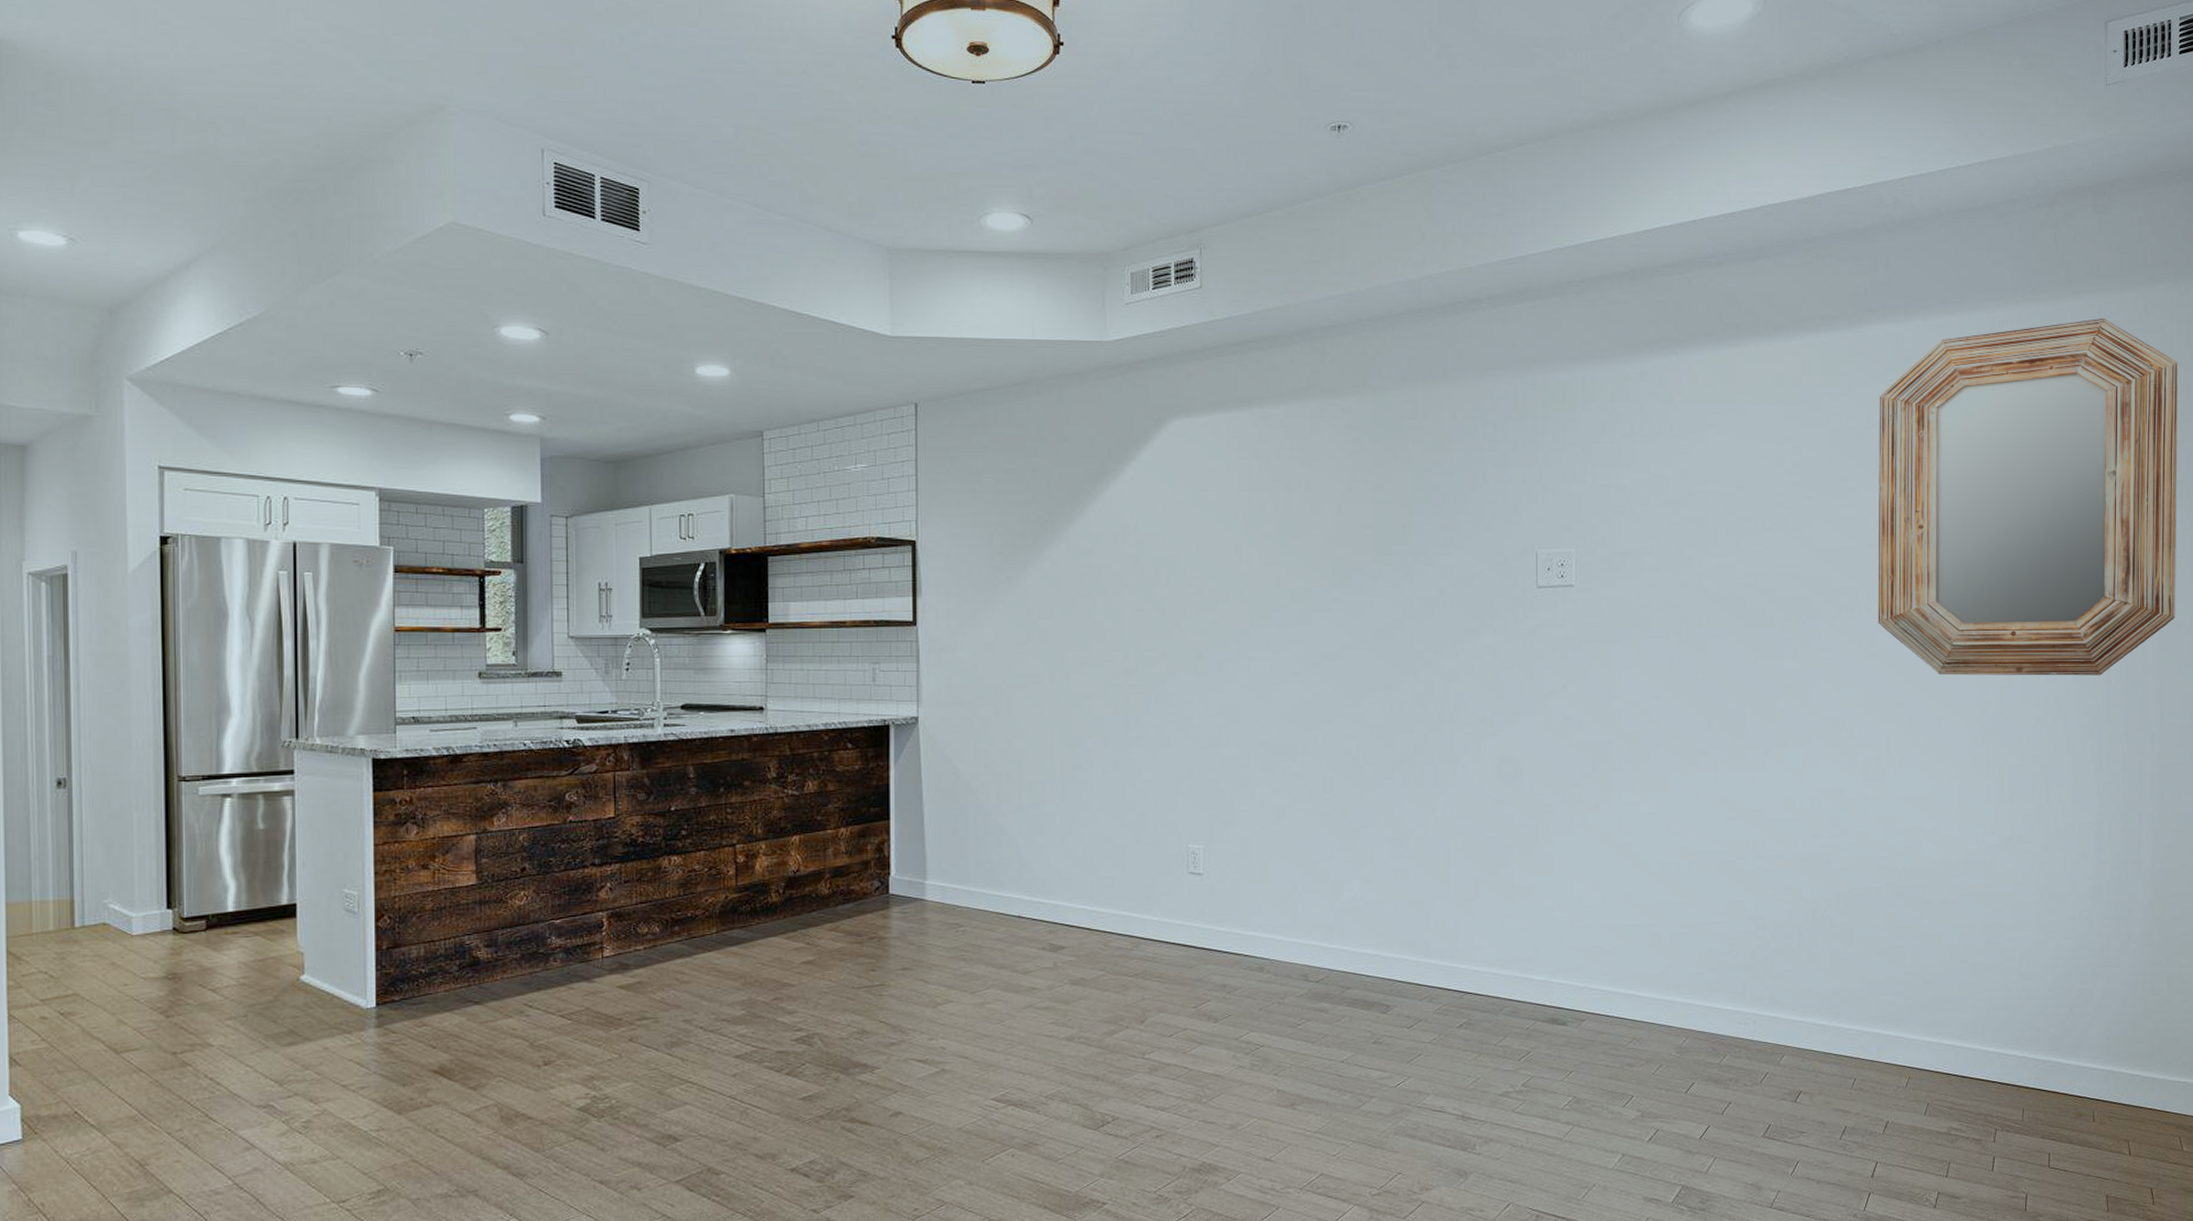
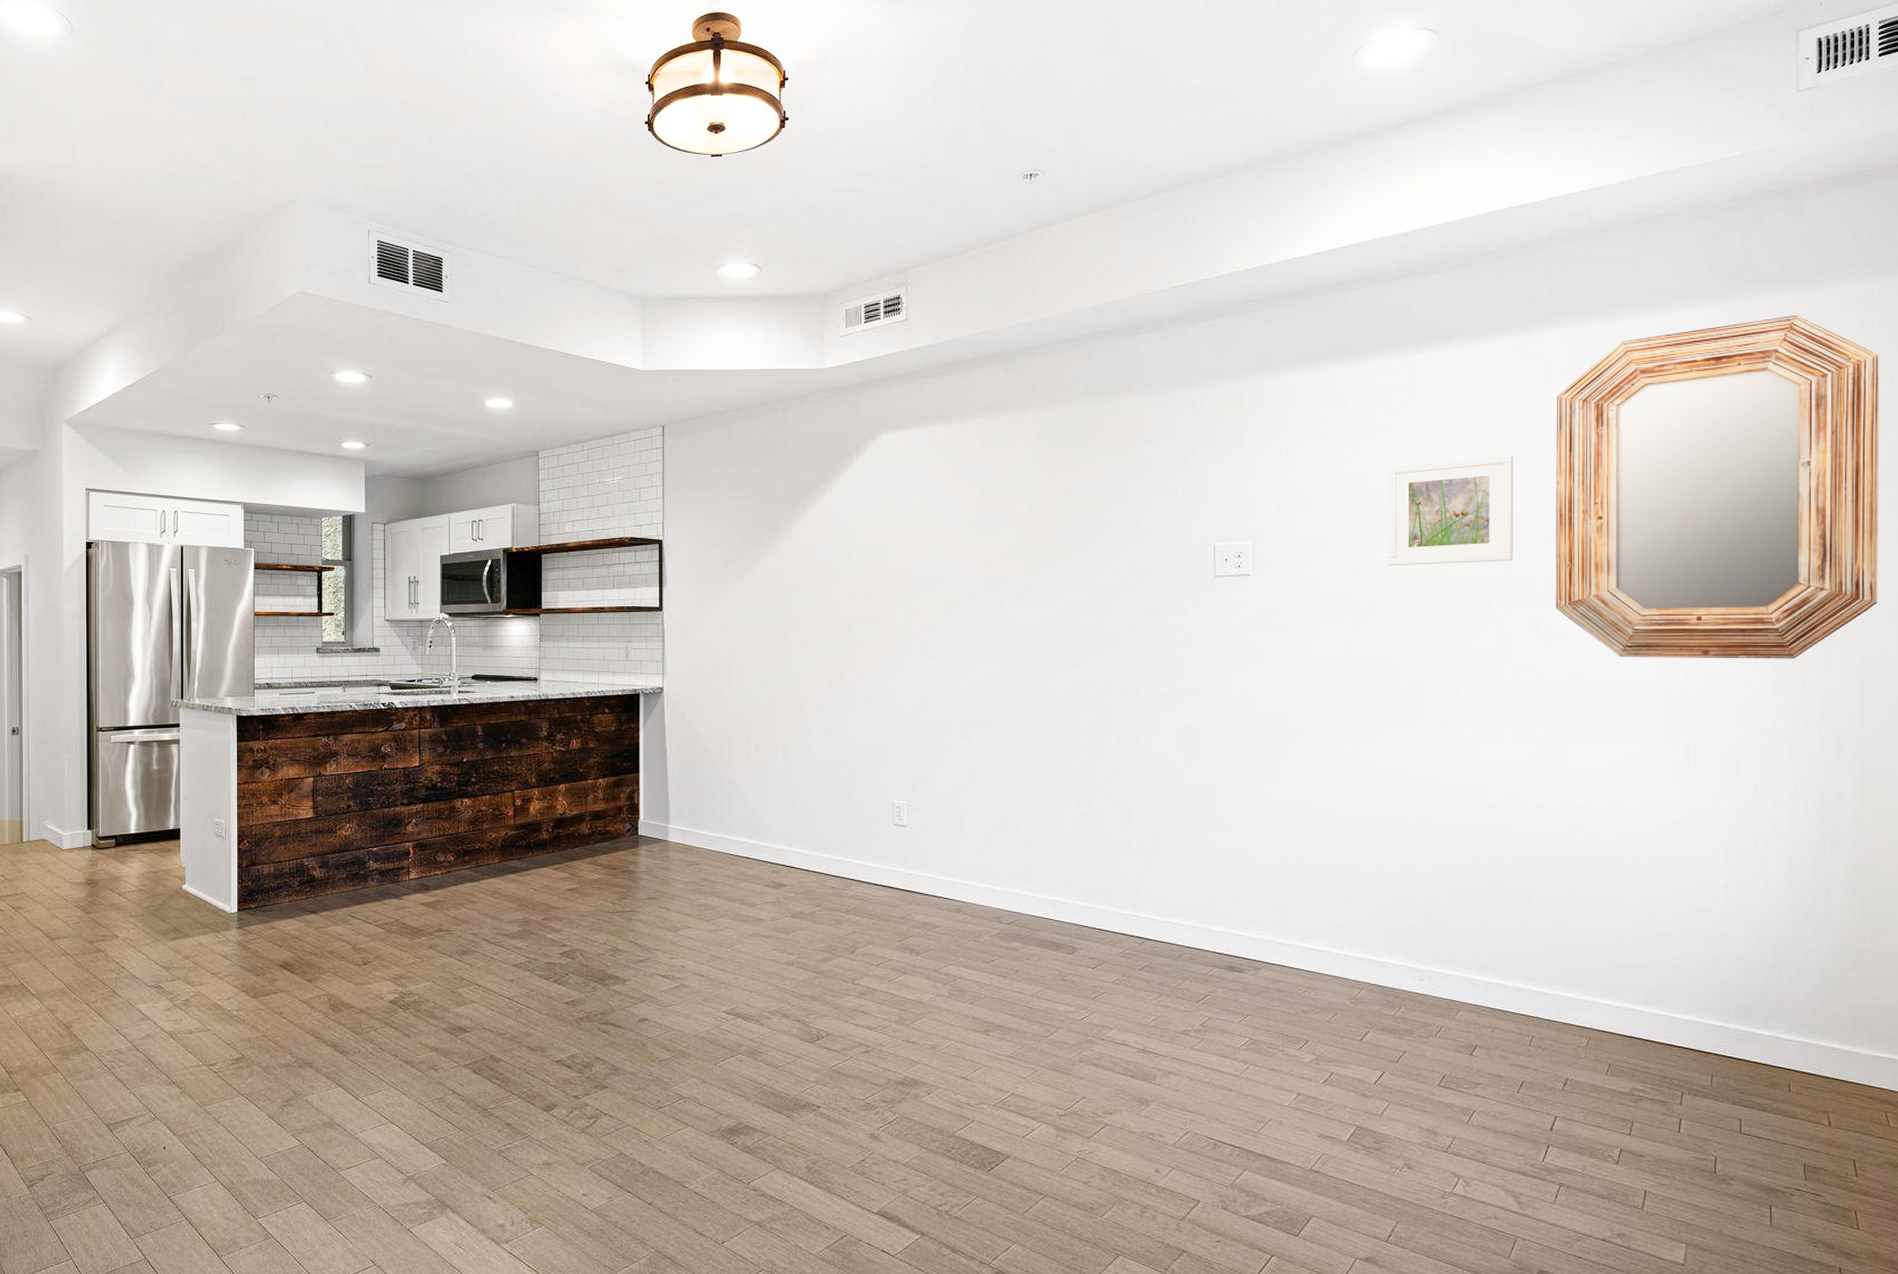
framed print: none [1713,458,1838,577] -> present [1387,455,1514,566]

